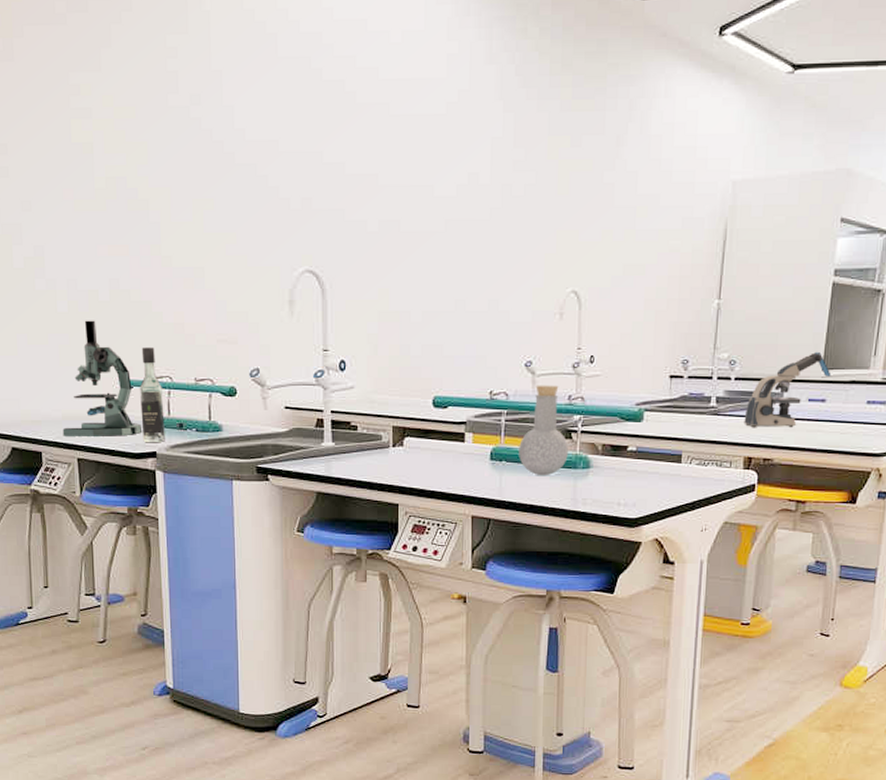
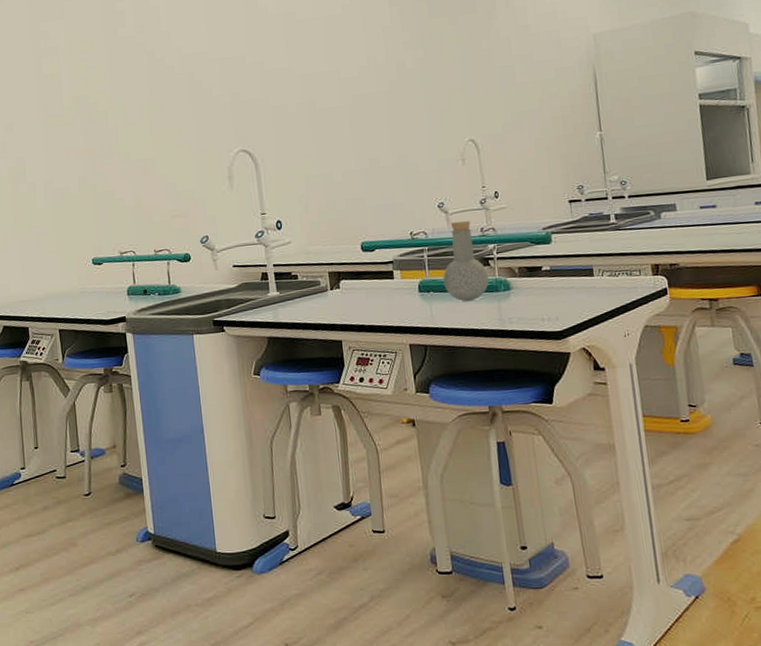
microscope: present [62,320,143,436] -> none [45,211,113,312]
bottle: present [139,347,165,443] -> none [108,228,132,310]
microscope: present [744,351,831,428] -> none [644,164,717,238]

